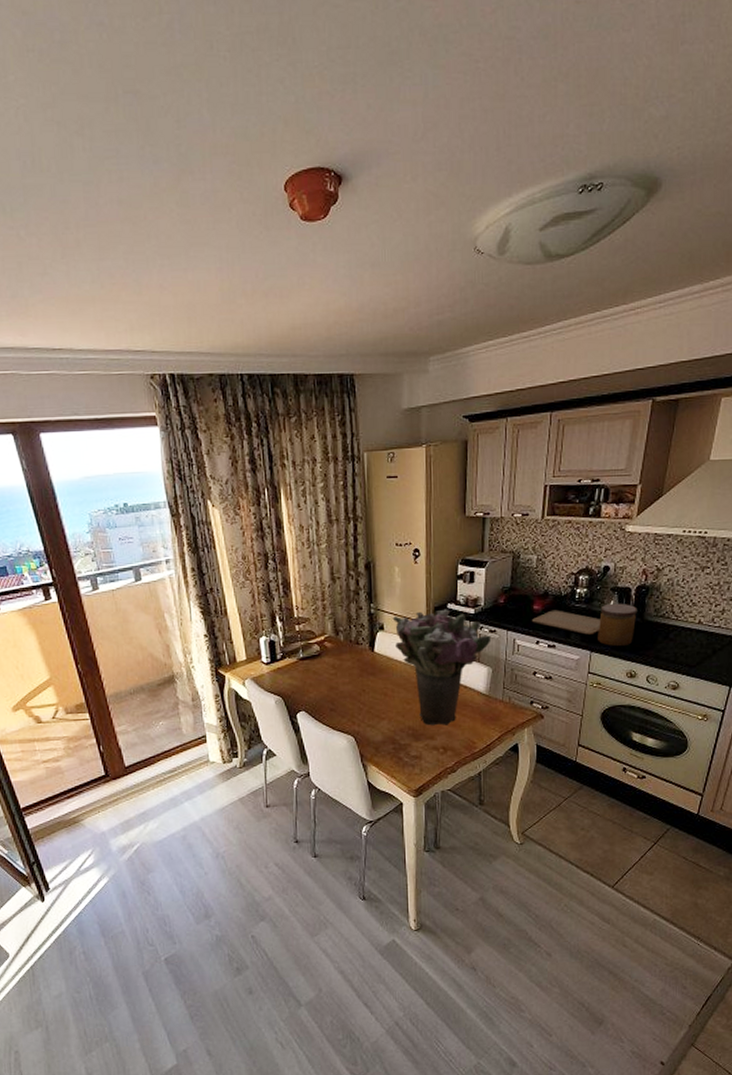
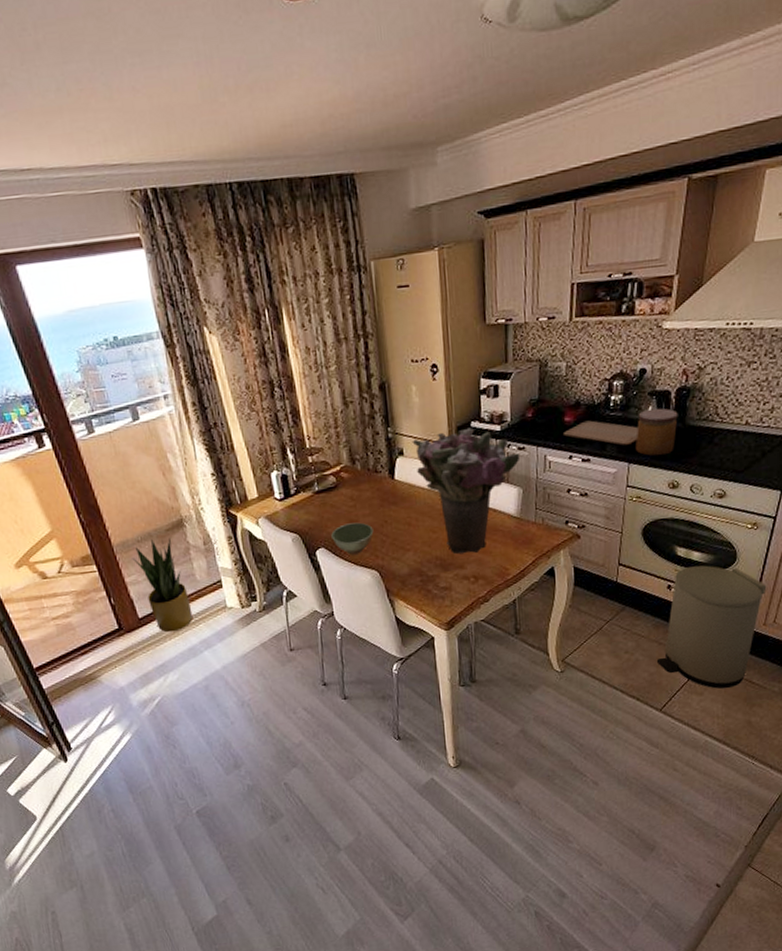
planter: none [123,692,177,782] -> present [131,538,193,633]
bowl: none [312,689,352,720] -> present [331,522,374,555]
pedal bin: none [610,751,715,870] -> present [656,565,767,689]

